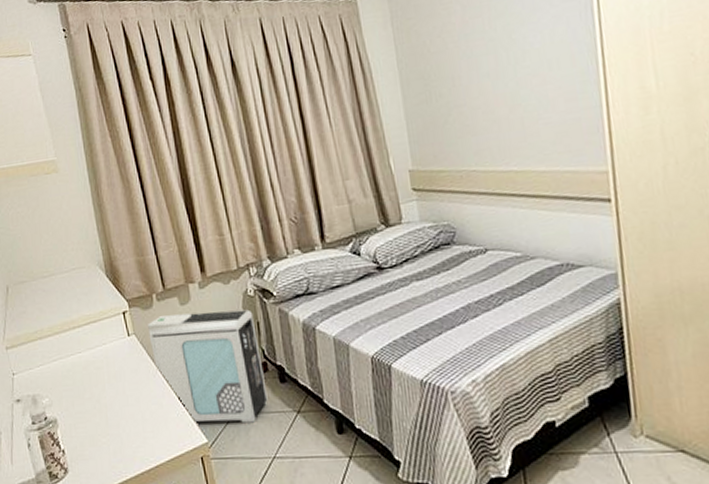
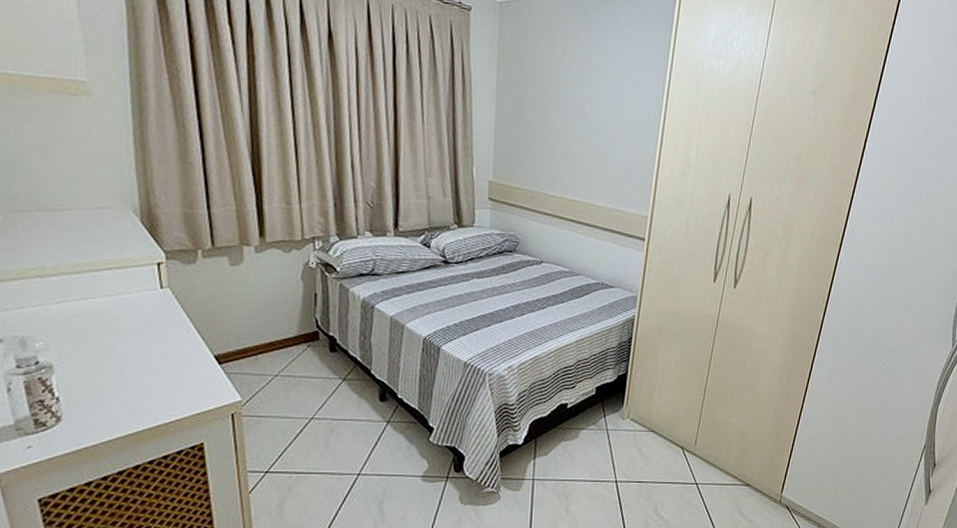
air purifier: present [147,309,268,424] -> none [186,272,315,386]

